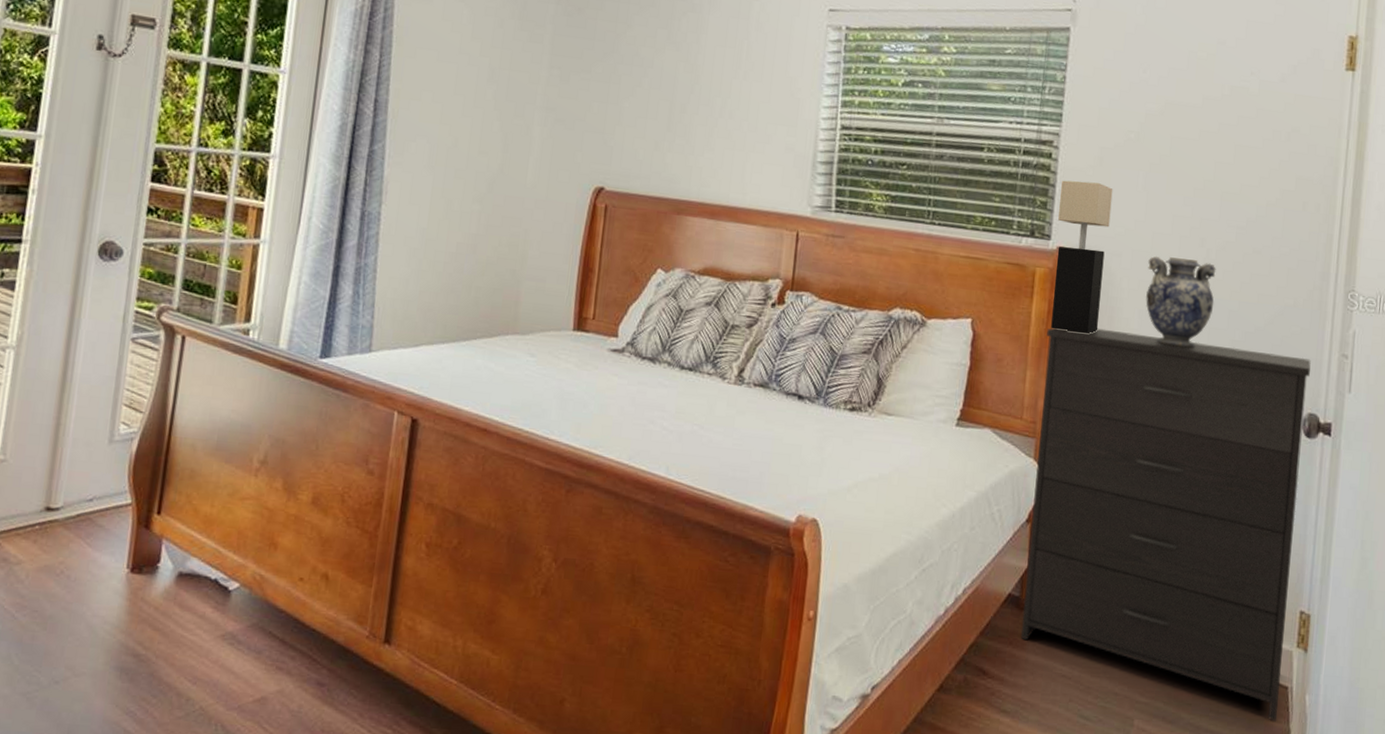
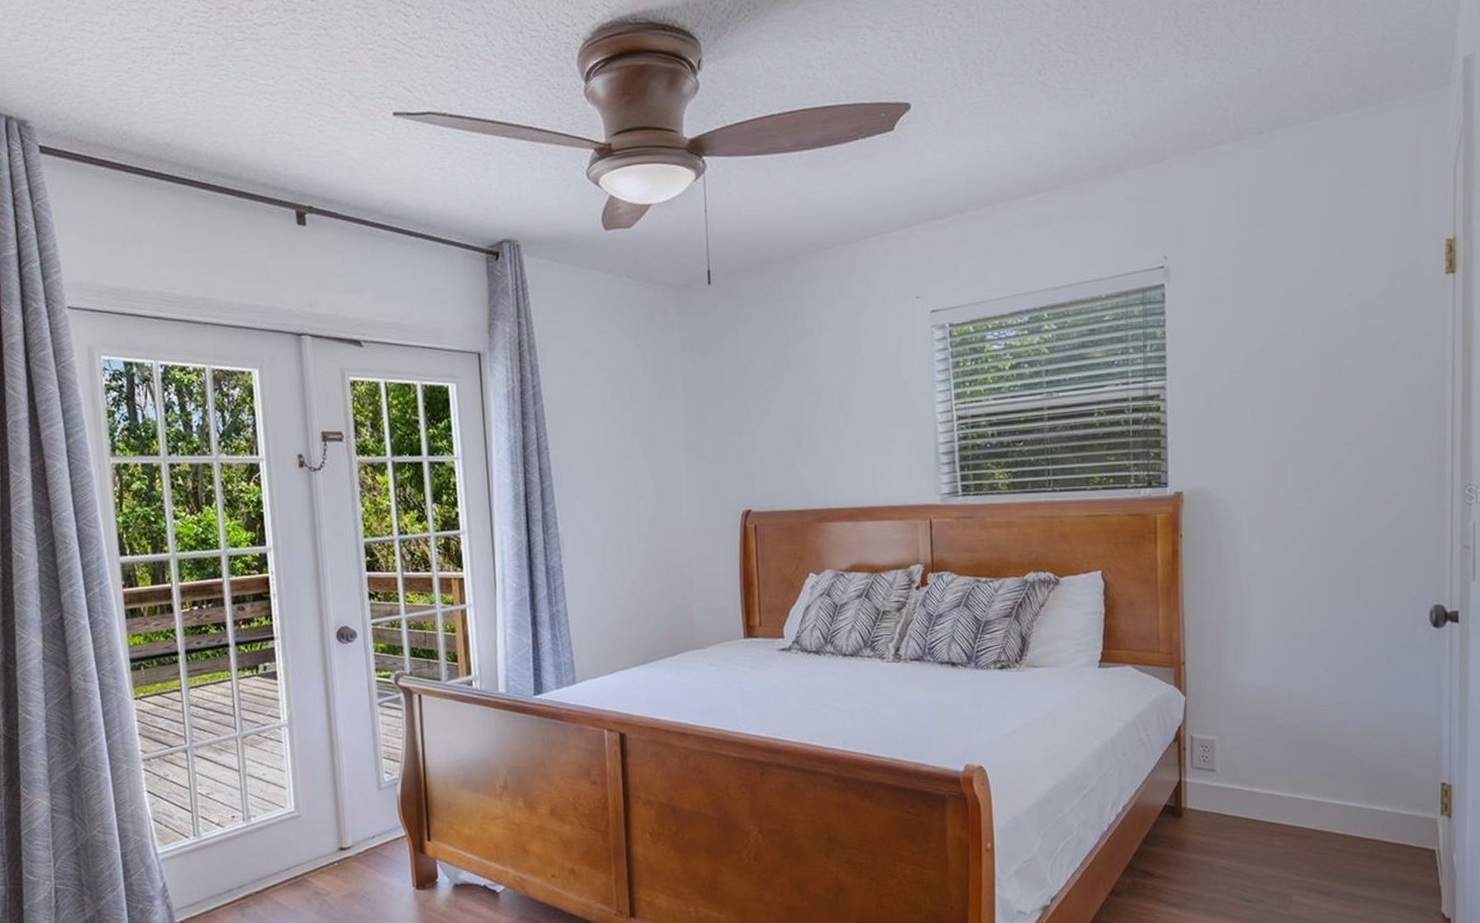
dresser: present [1020,328,1311,722] -> none [1174,555,1433,882]
table lamp: present [1051,180,1113,333] -> none [1173,426,1223,568]
decorative vase: present [1146,255,1216,348] -> none [1264,482,1333,564]

